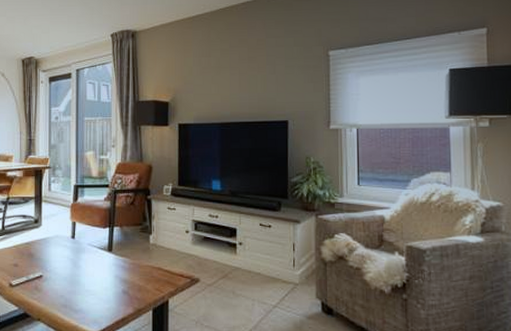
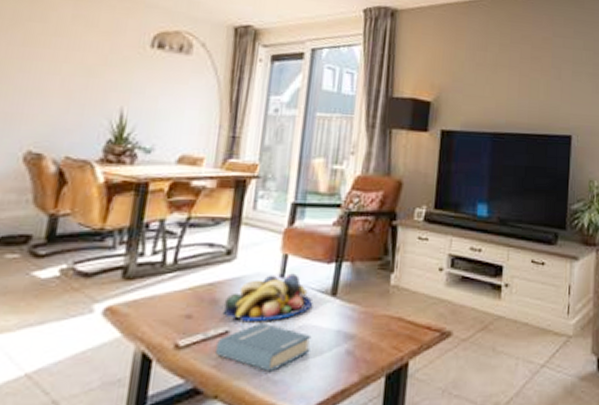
hardback book: none [36,270,98,303] -> present [215,322,312,371]
fruit bowl: none [37,235,96,270] -> present [222,273,313,323]

